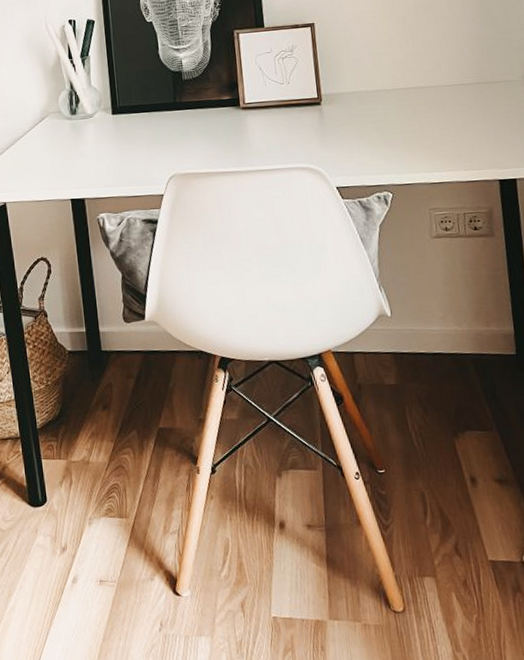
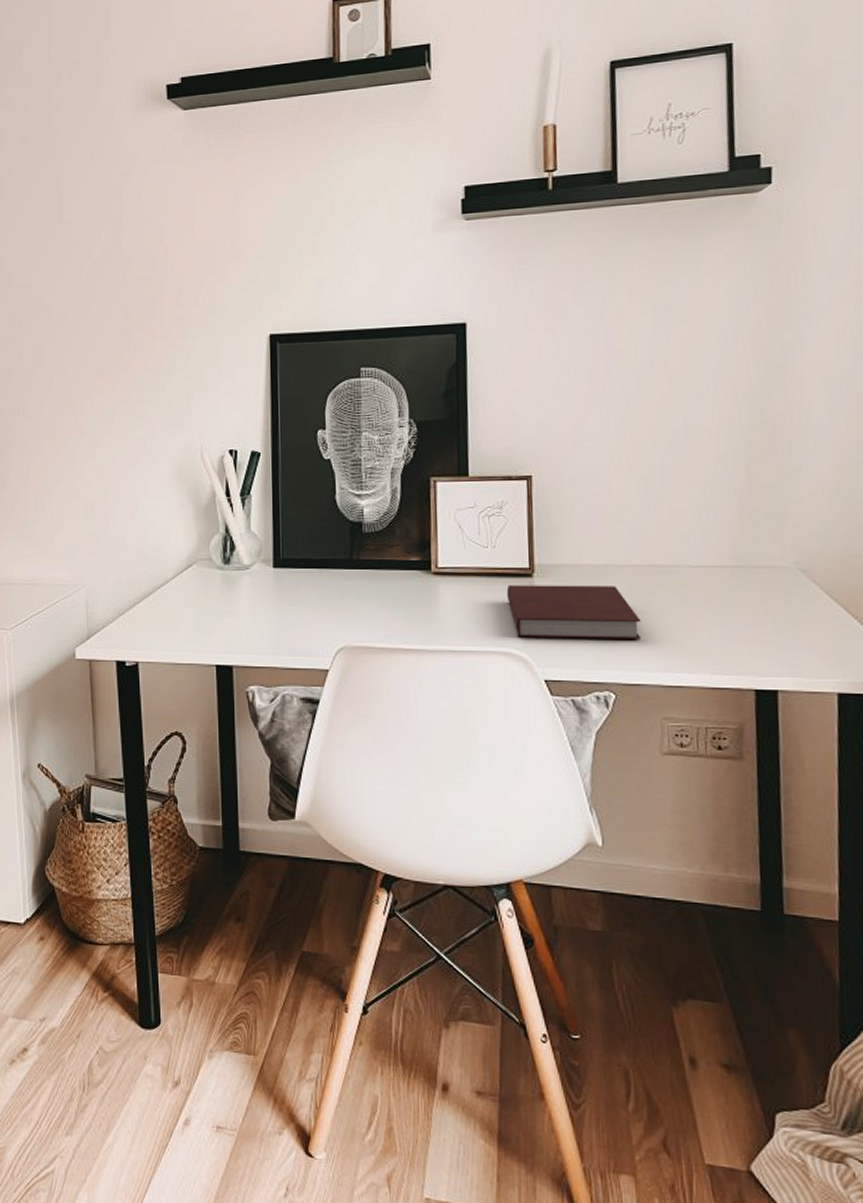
notebook: none [301,106,410,155] -> present [506,585,642,639]

